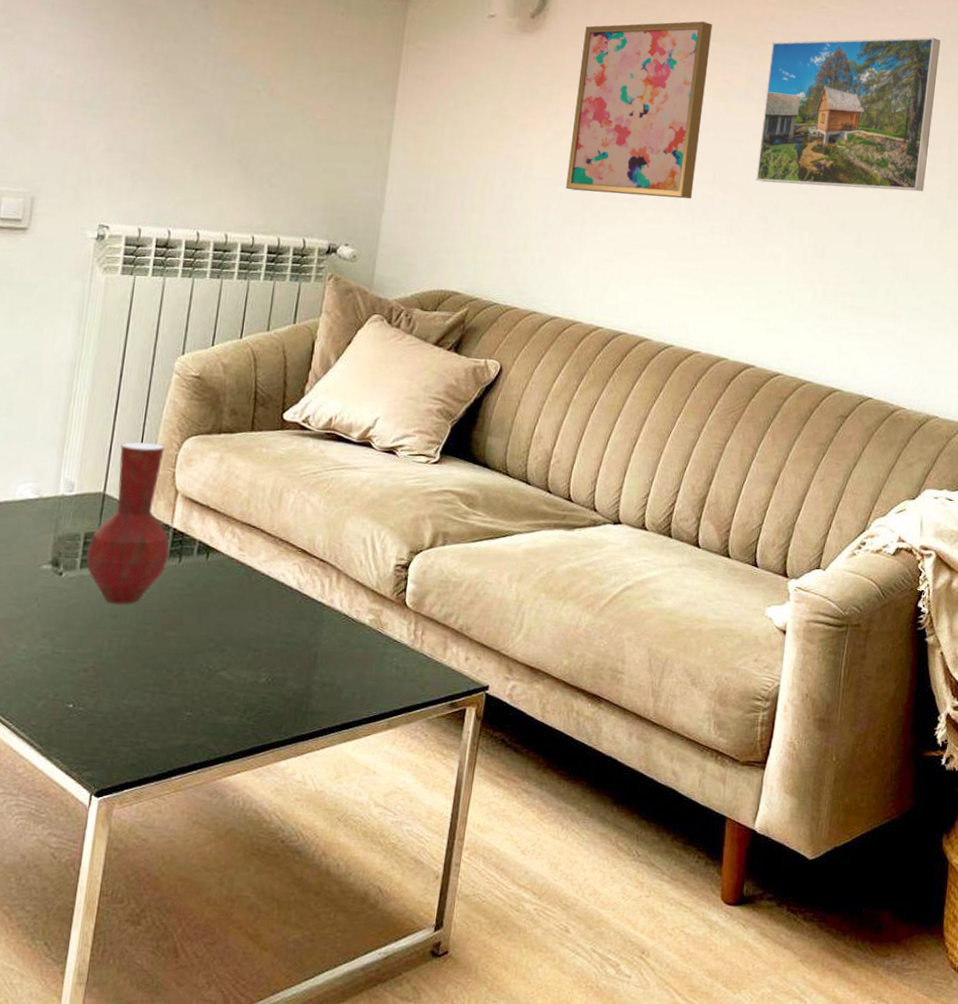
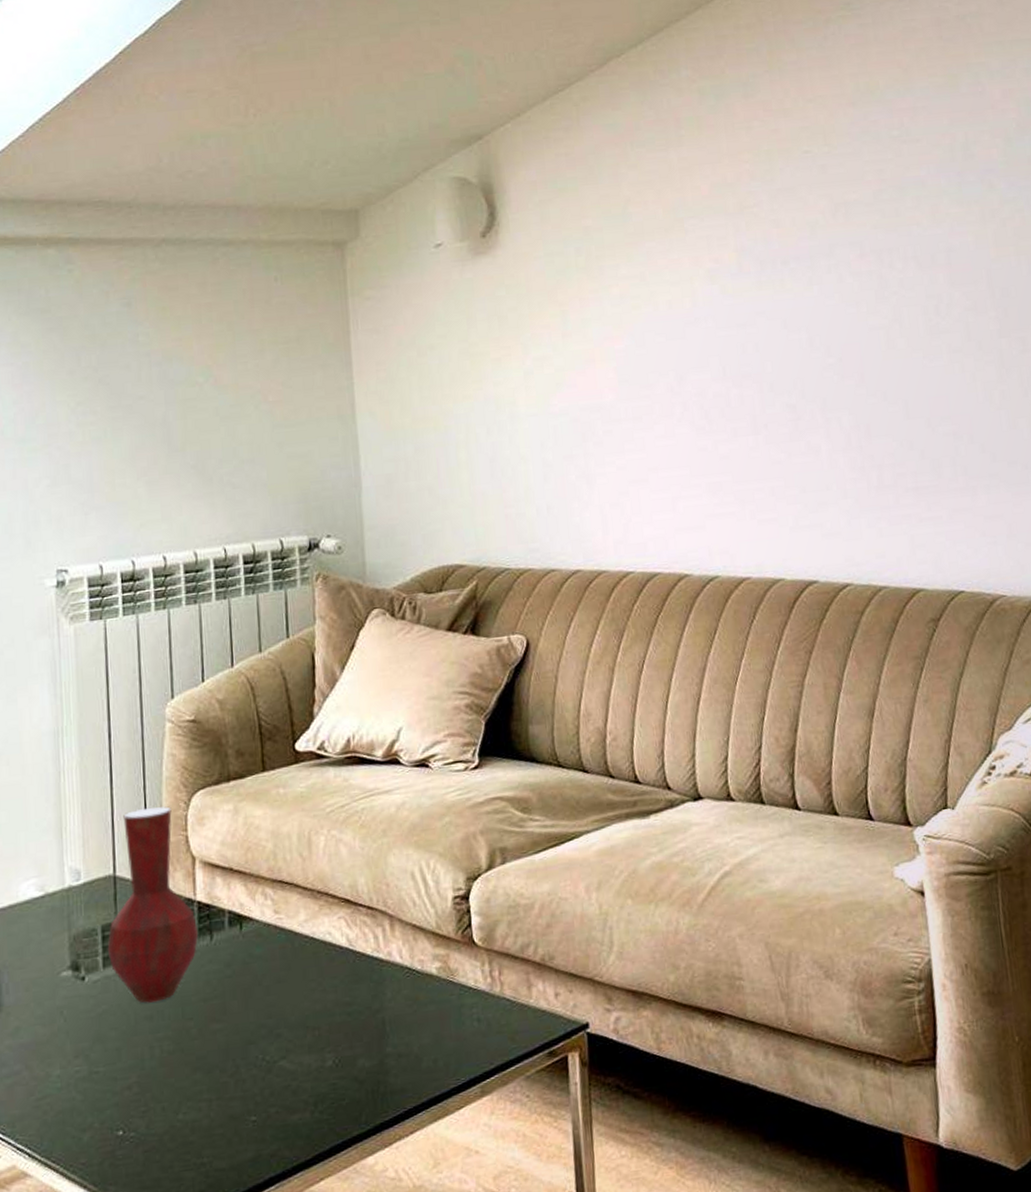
wall art: present [566,21,713,199] -> none [544,198,704,422]
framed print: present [756,37,941,192] -> none [757,157,970,366]

